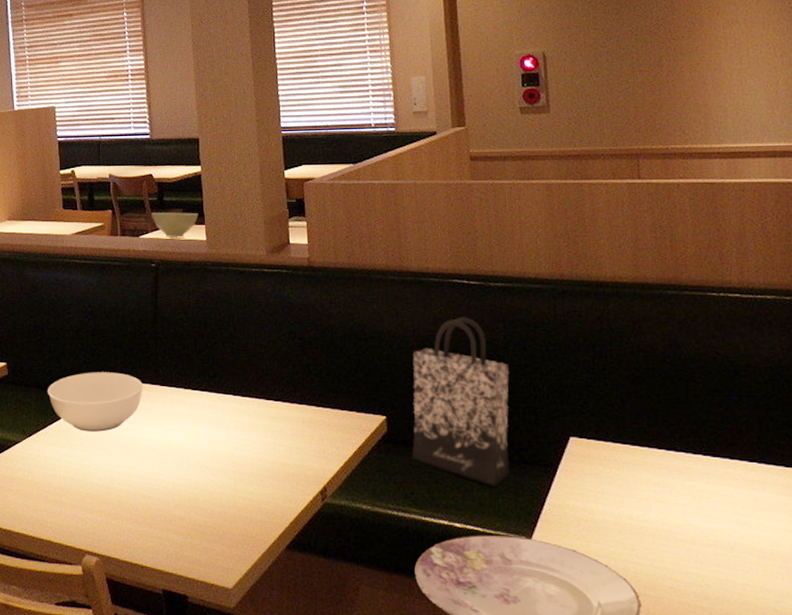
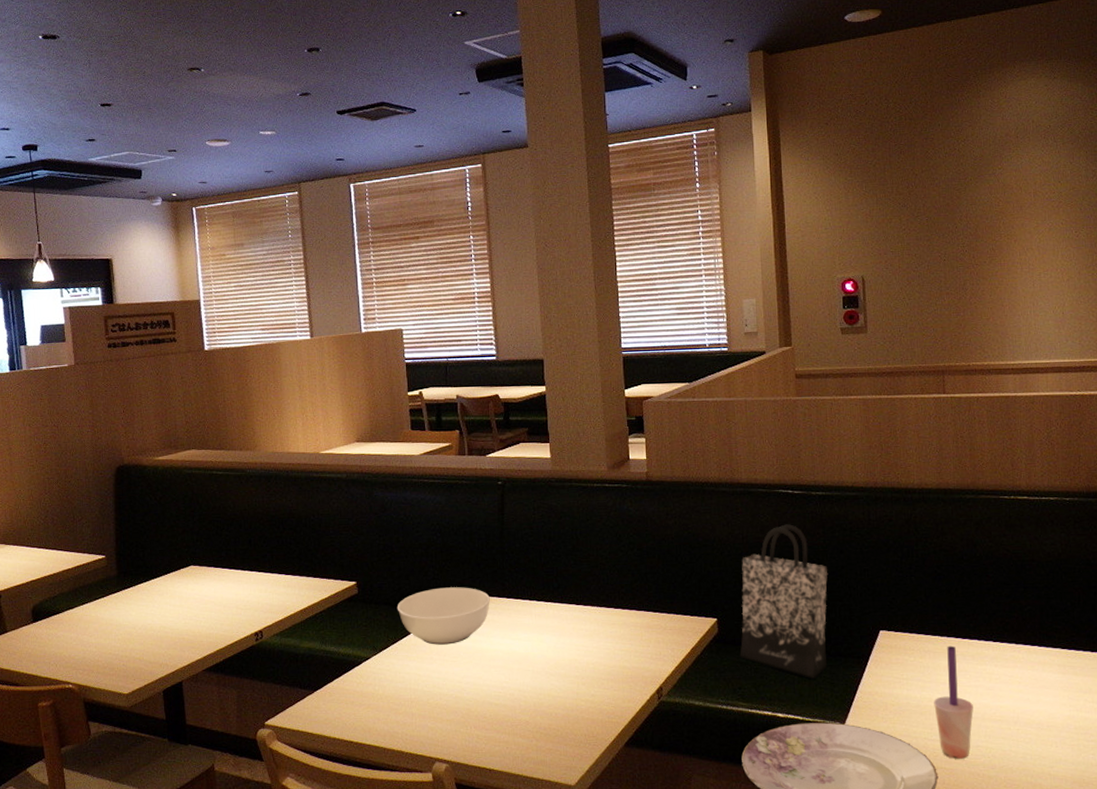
bowl: present [152,212,199,238] -> none [498,431,543,456]
beverage cup: none [634,457,682,586] -> present [934,645,973,759]

